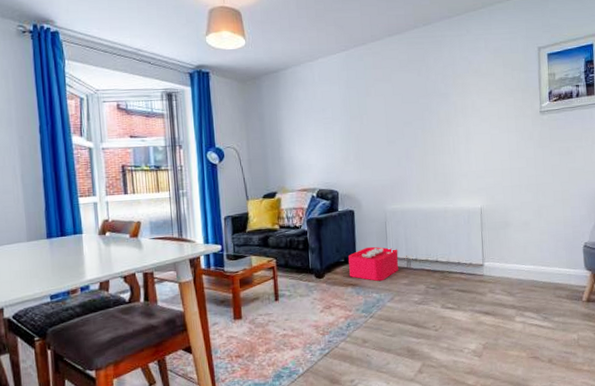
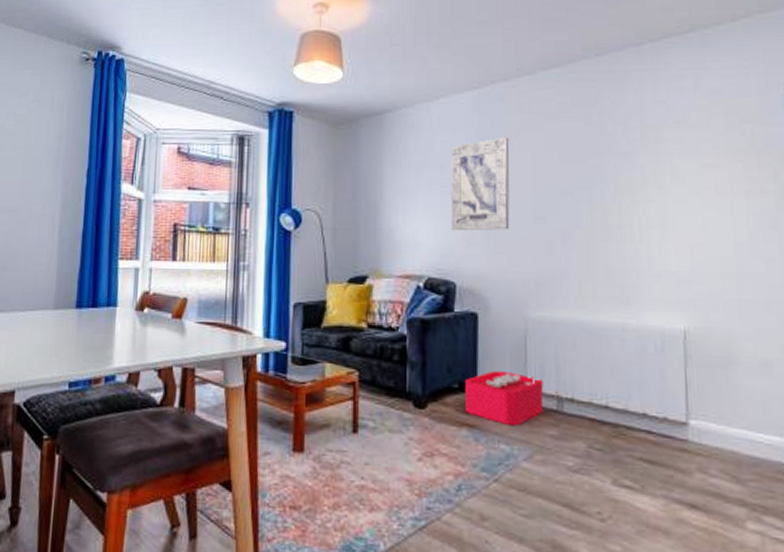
wall art: none [329,86,372,155] -> present [450,137,510,230]

